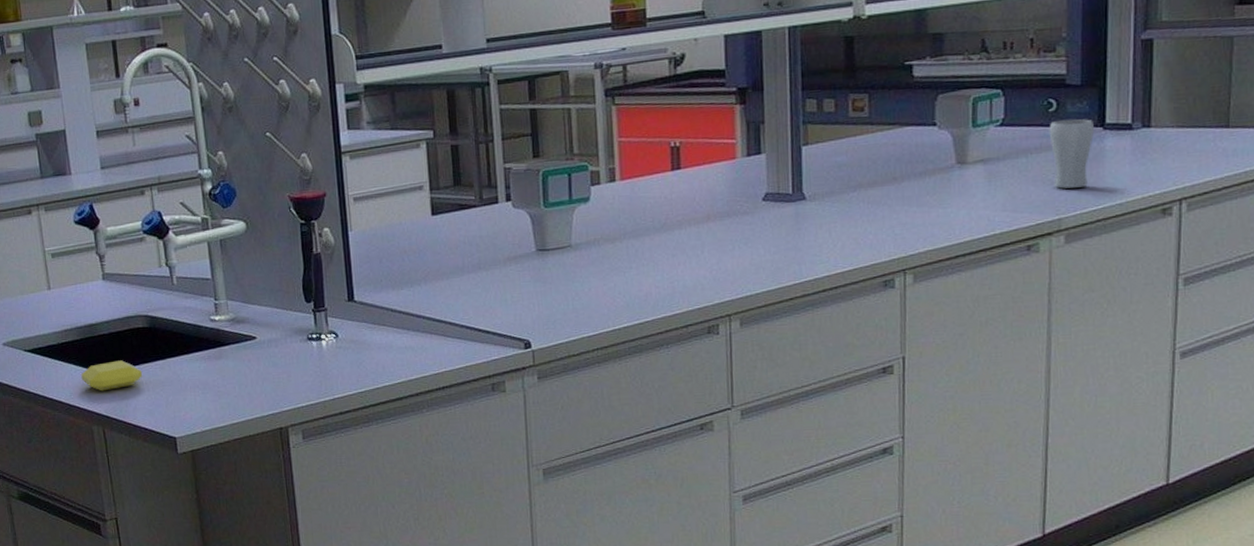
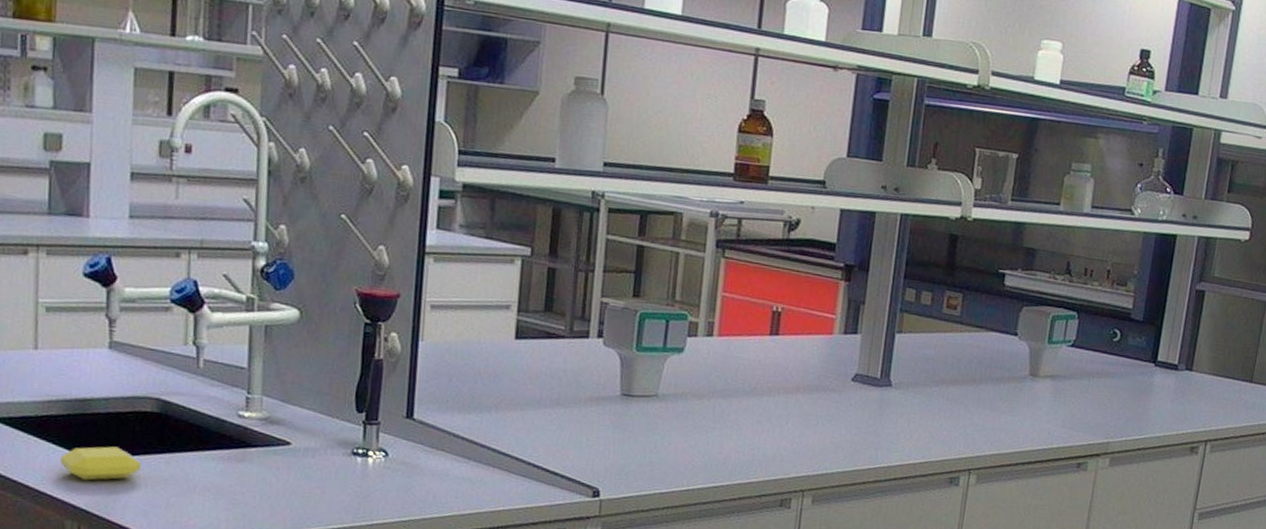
drinking glass: present [1049,118,1094,189] -> none [1107,350,1148,416]

